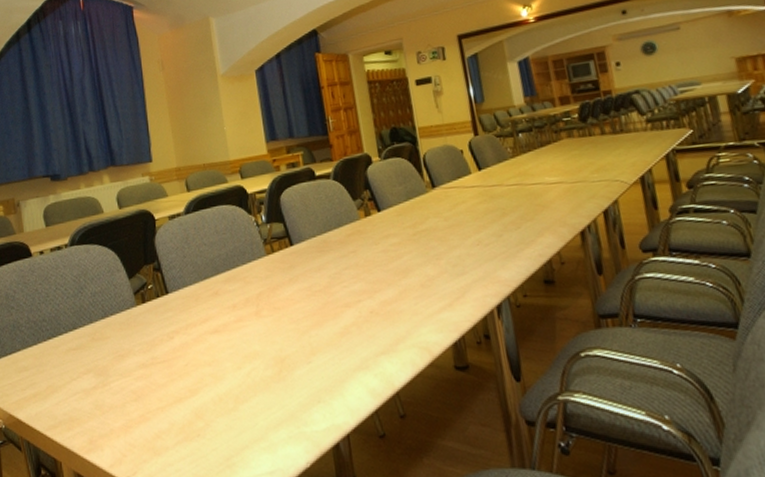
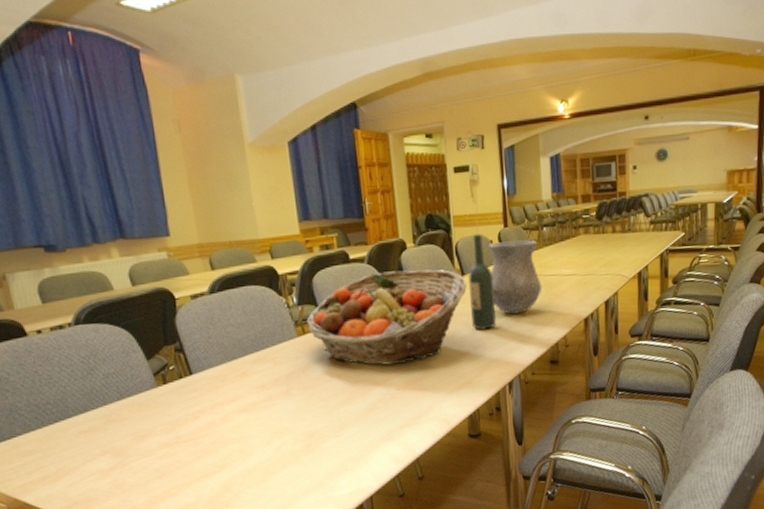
fruit basket: none [275,182,439,285] -> present [306,269,467,365]
wine bottle: none [439,144,475,247] -> present [468,234,496,330]
vase: none [459,147,525,229] -> present [488,240,543,315]

